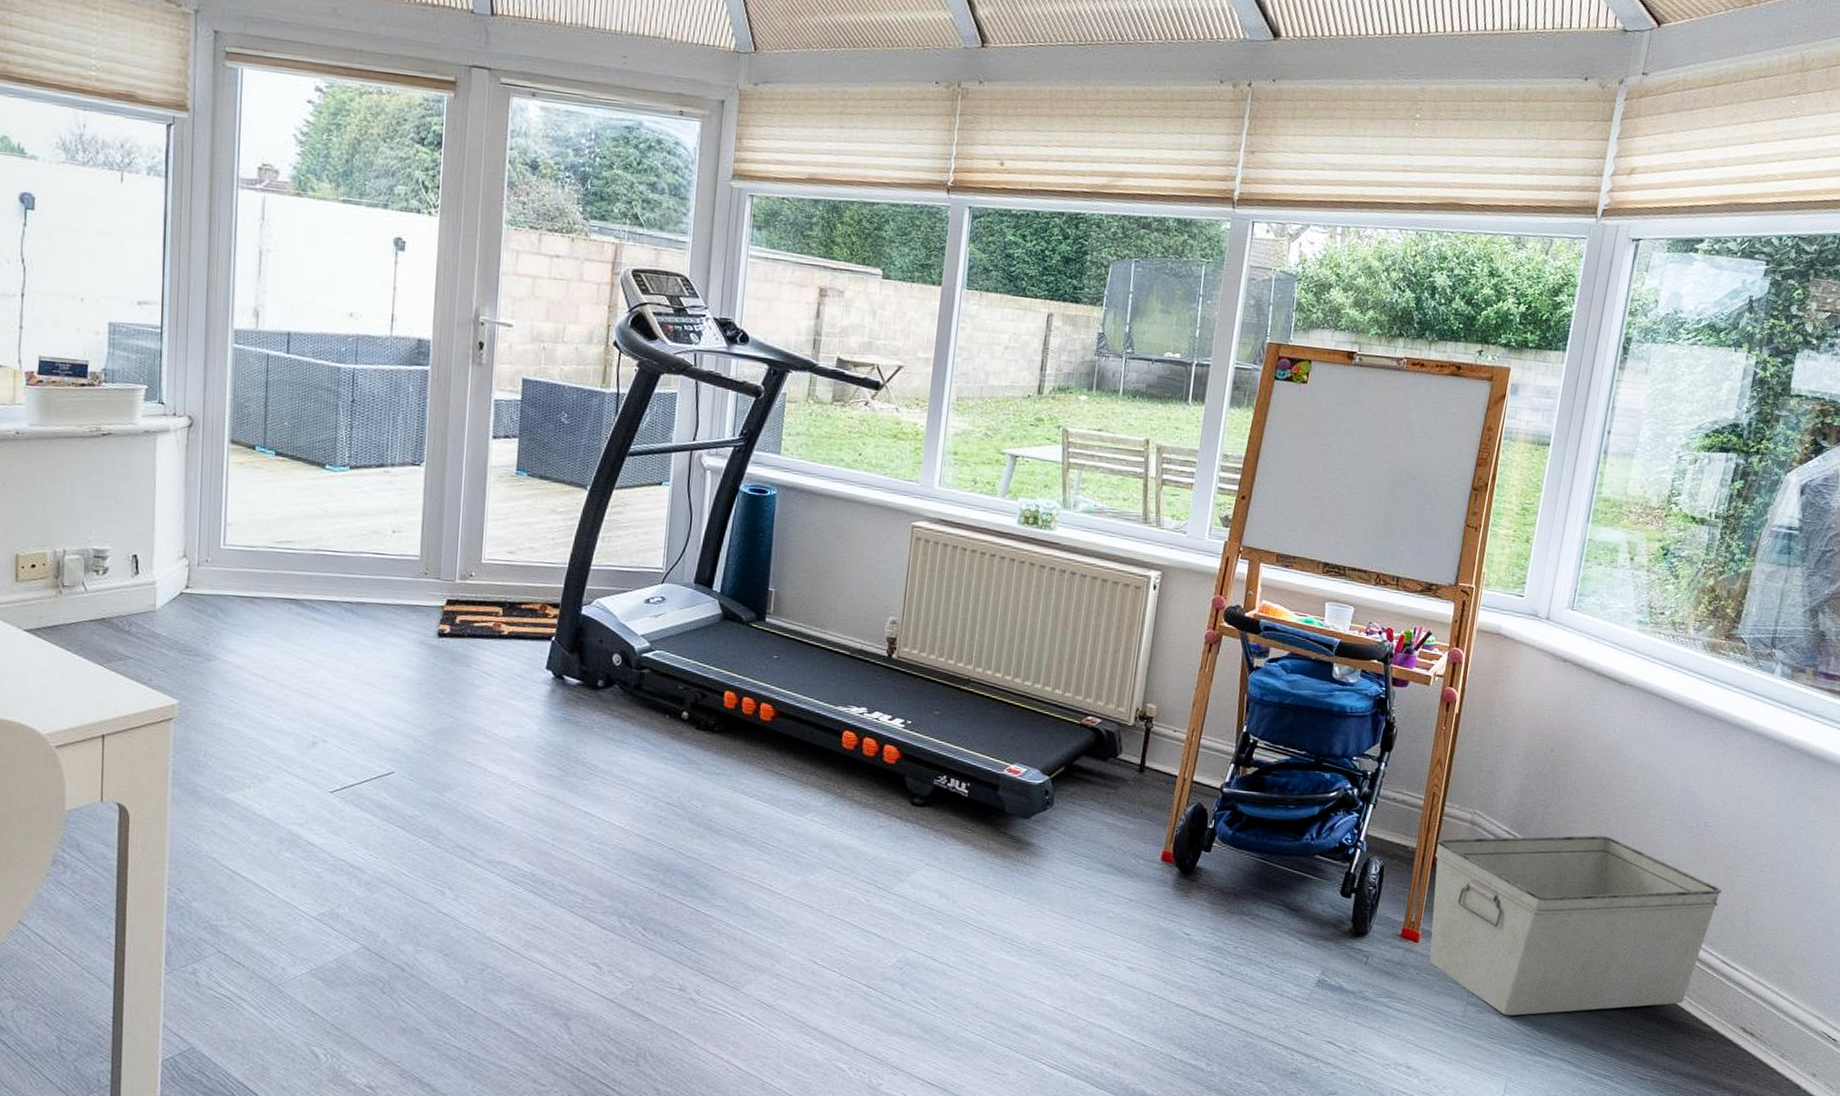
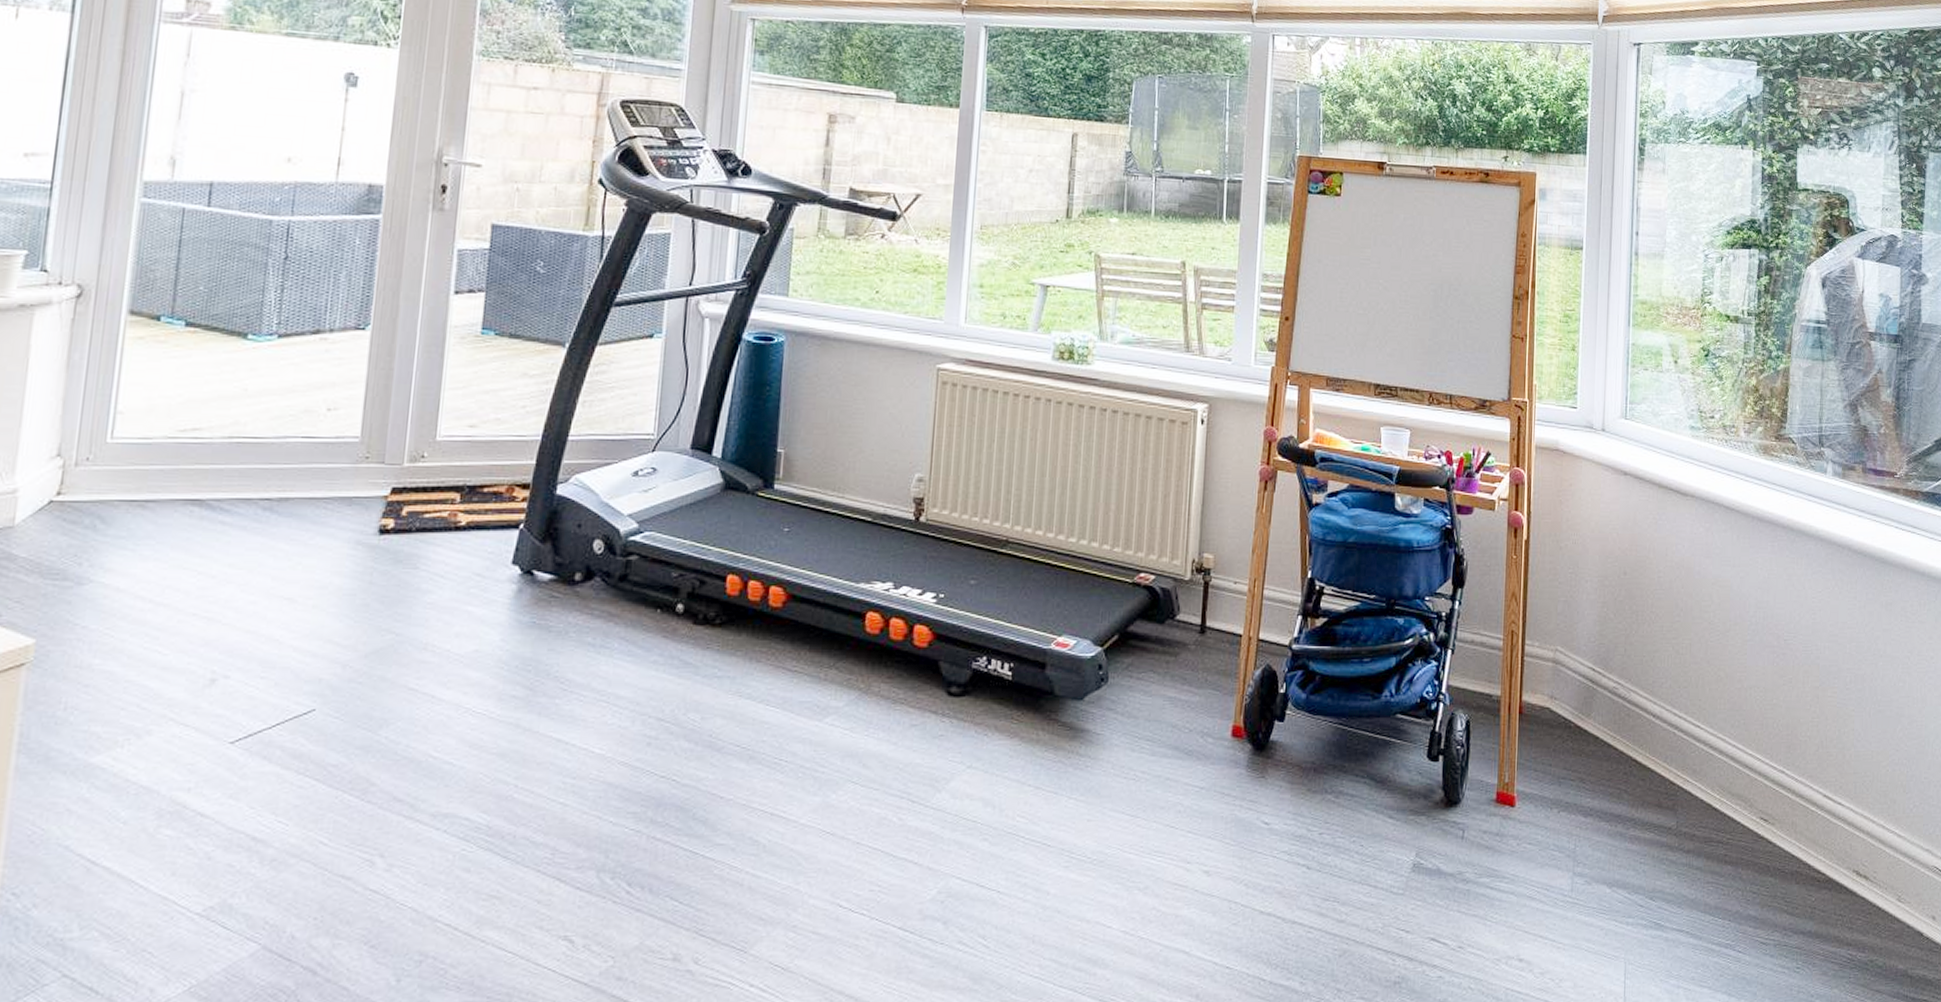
storage bin: present [1429,835,1722,1016] -> none [1521,663,1812,885]

